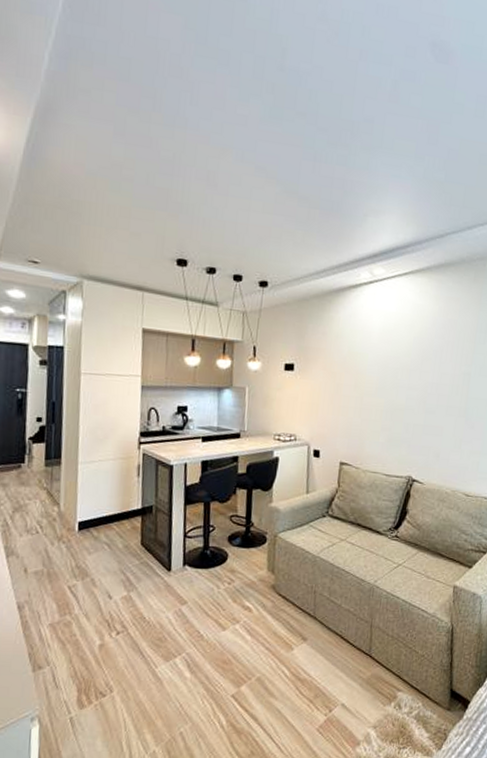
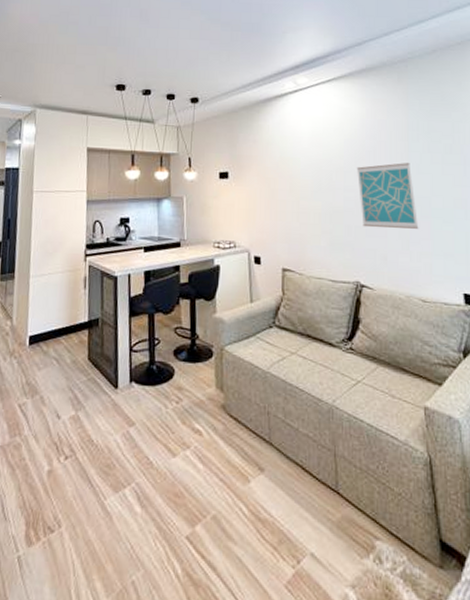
wall art: none [421,364,474,429] -> present [357,163,419,229]

